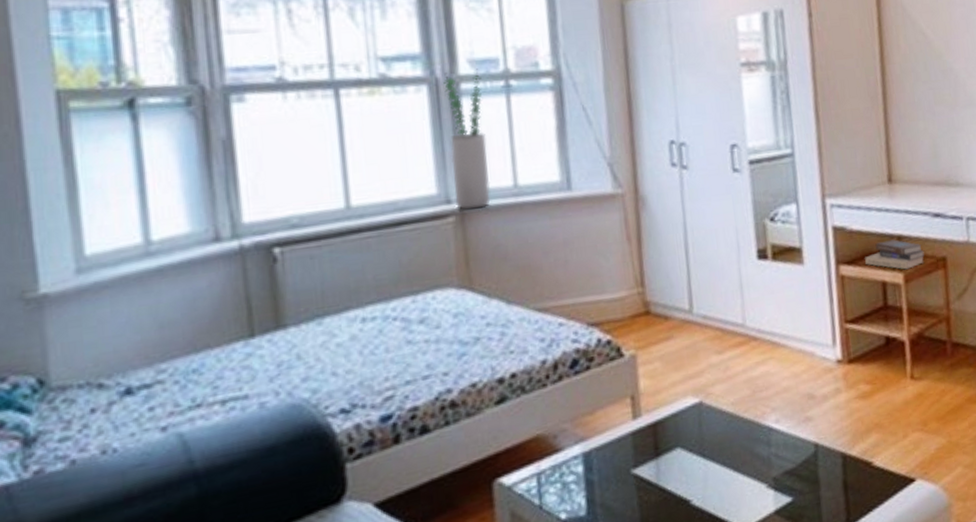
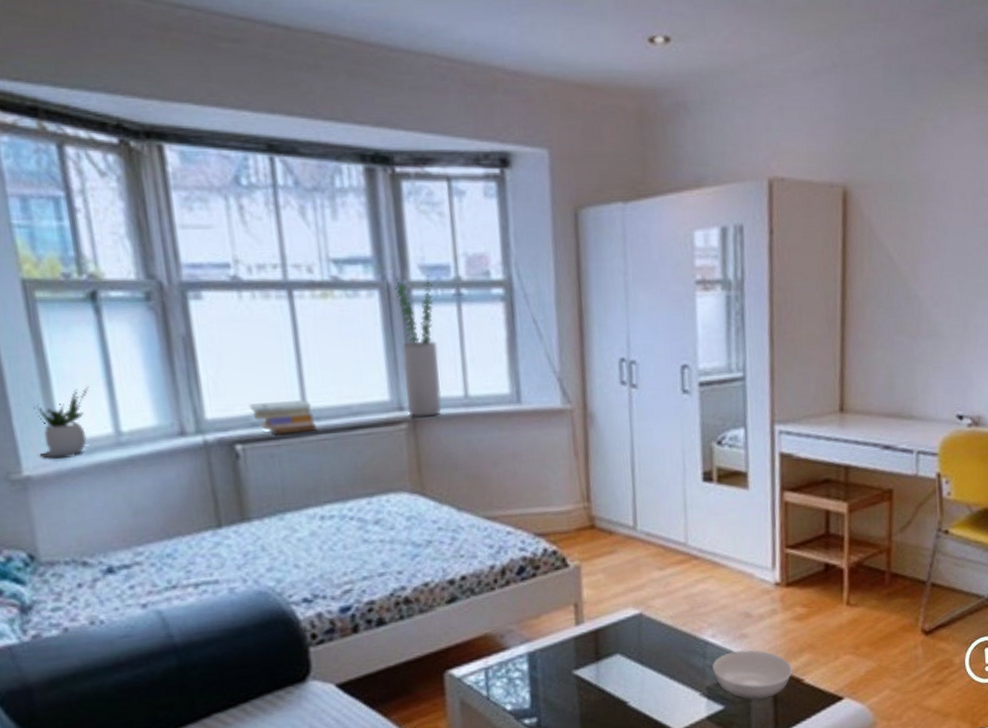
potted plant: none [57,196,120,274] -> present [33,387,89,460]
books: none [289,198,360,235] -> present [248,400,316,435]
bowl: none [778,433,862,490] -> present [713,649,793,701]
books: present [865,239,925,270] -> none [810,469,872,500]

